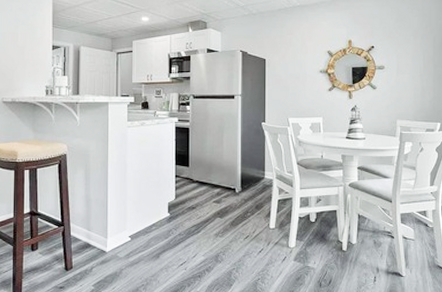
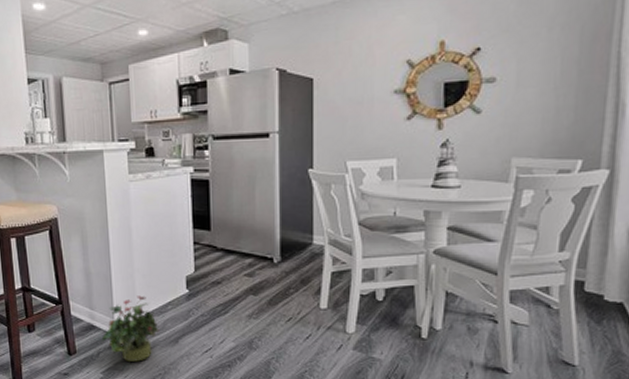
potted plant: none [95,218,144,275] -> present [101,296,159,362]

